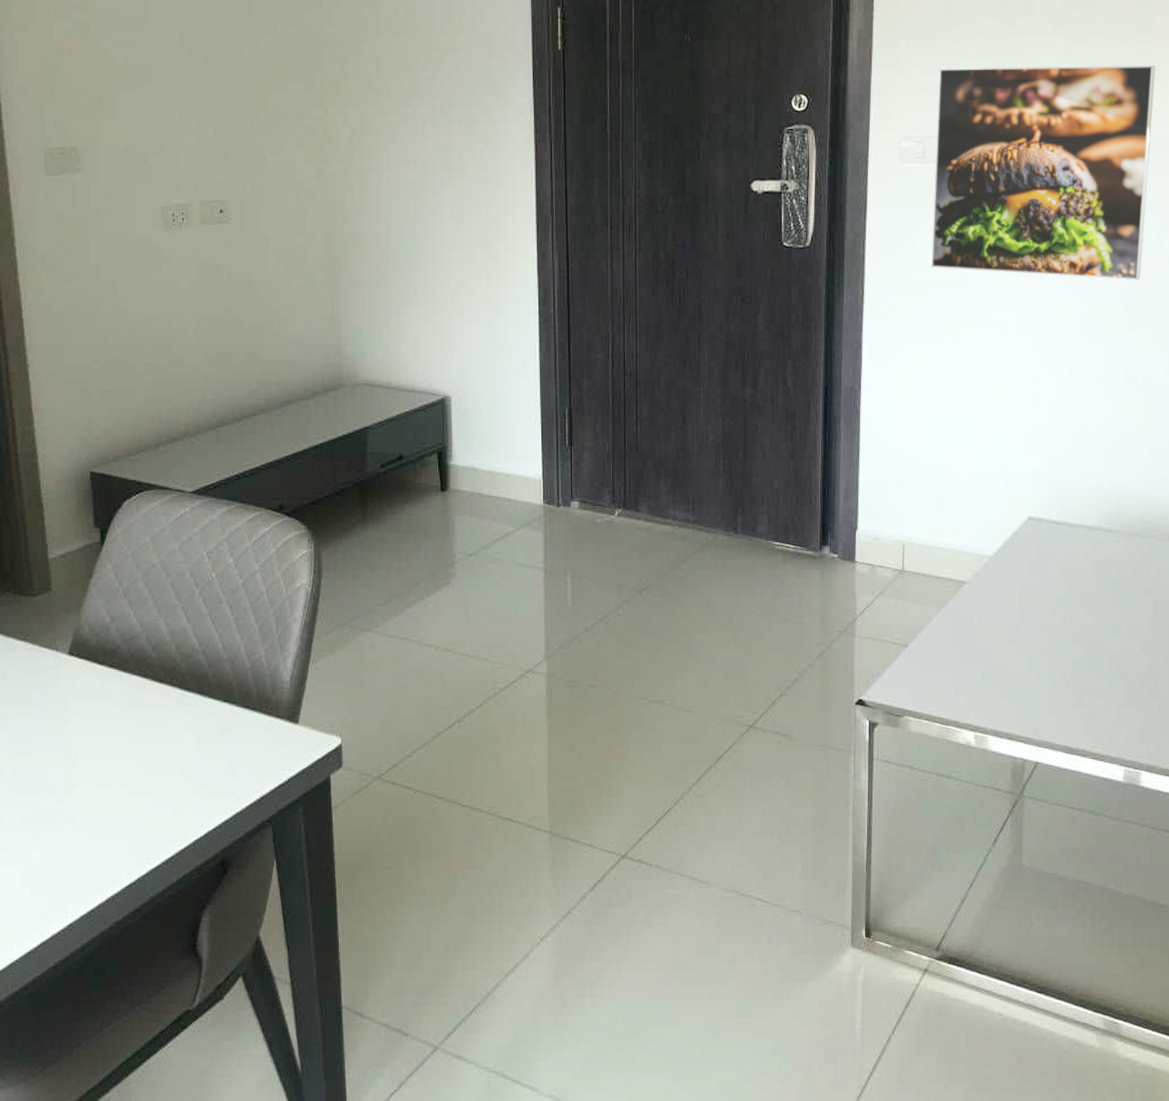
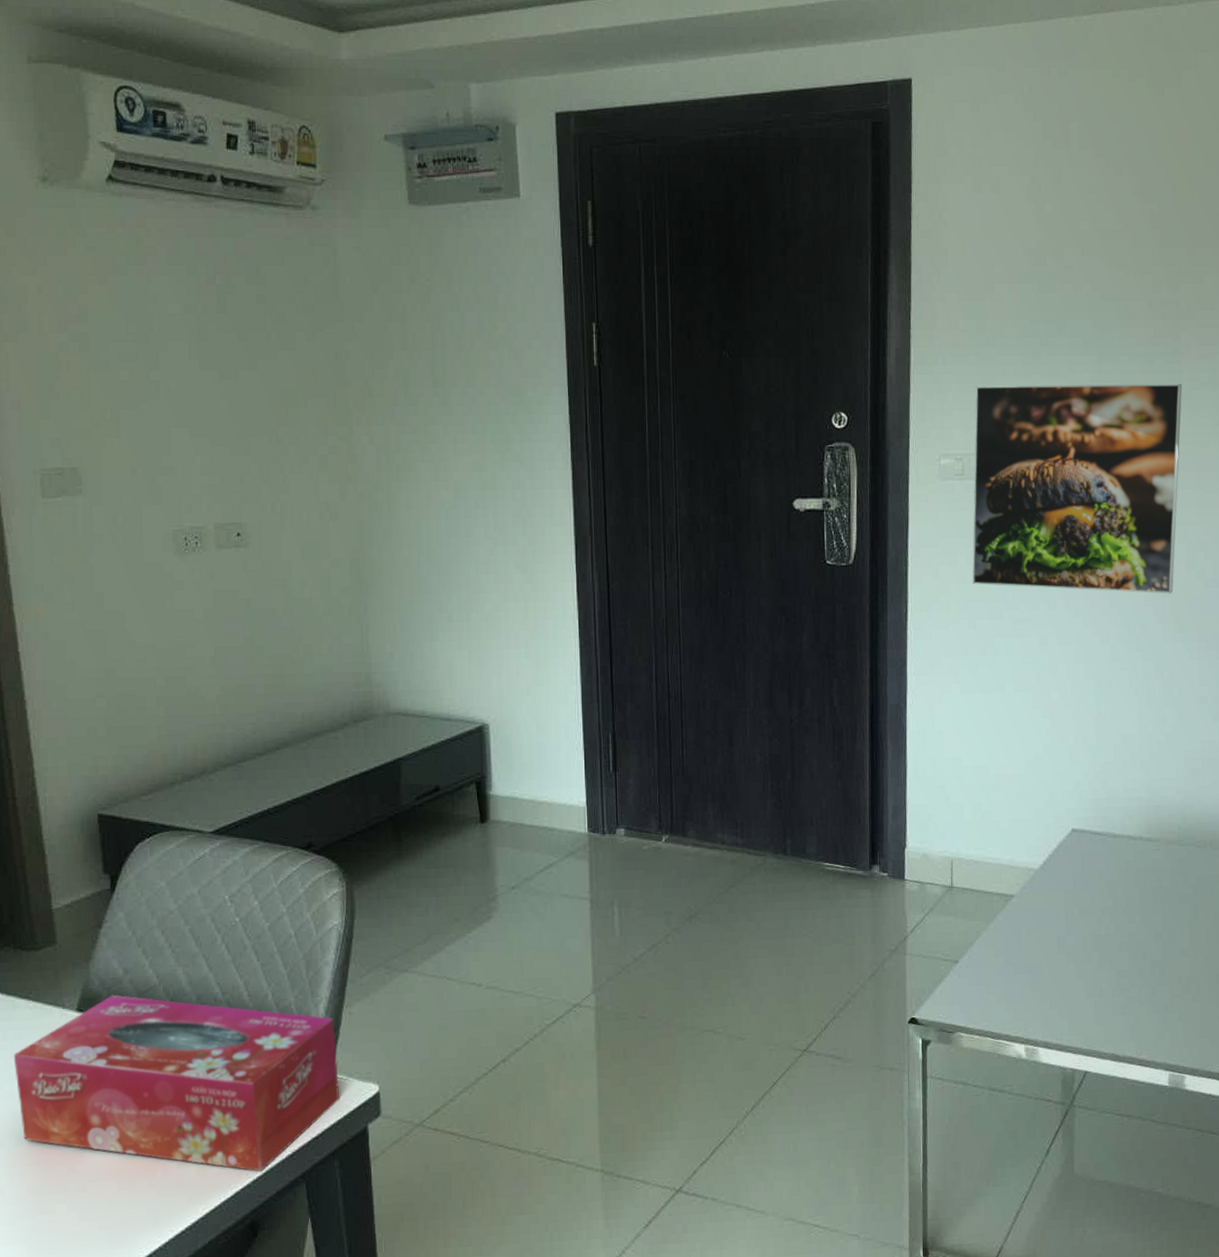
tissue box: none [12,641,305,814] -> present [13,994,340,1172]

